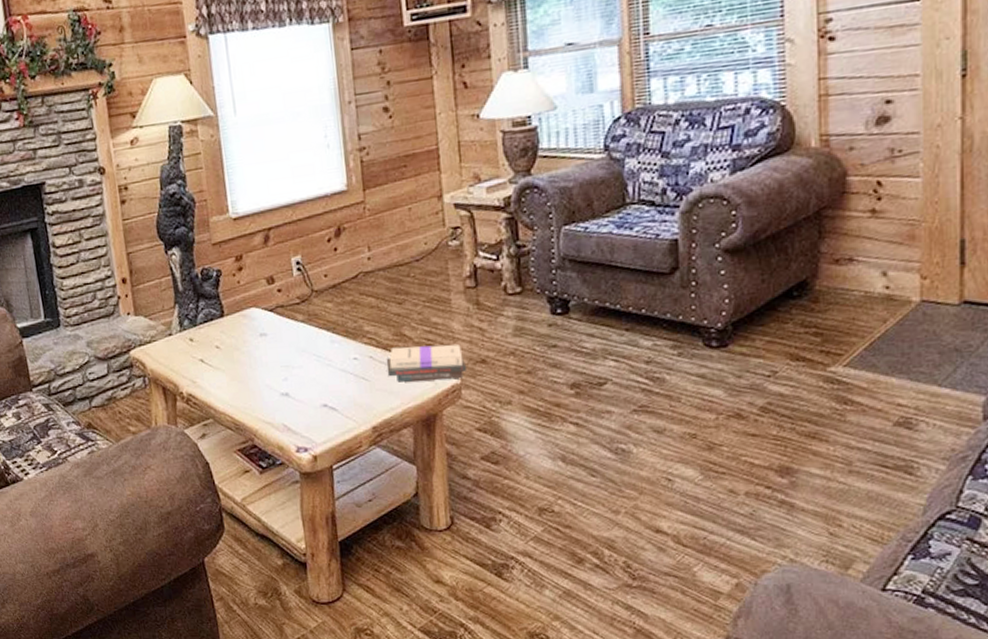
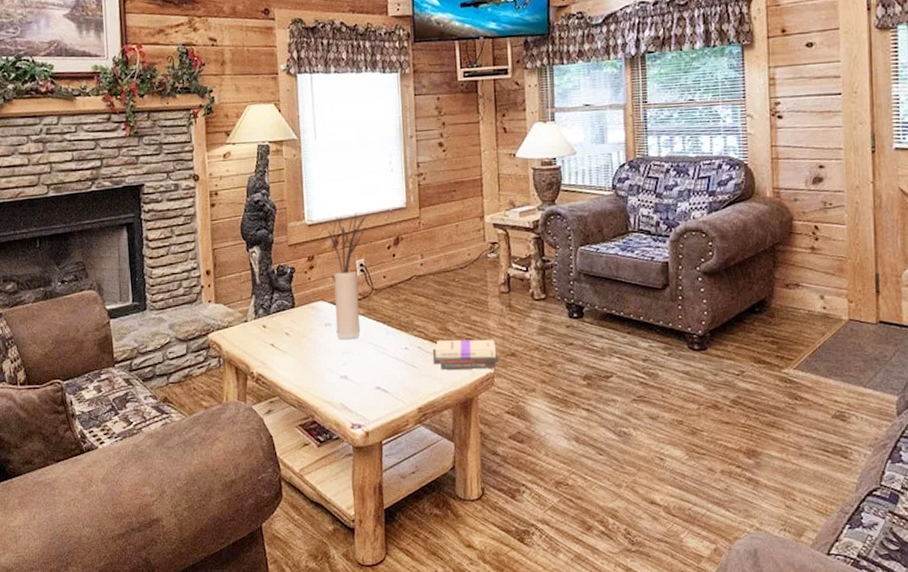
vase: none [257,201,301,353] -> present [328,213,367,341]

